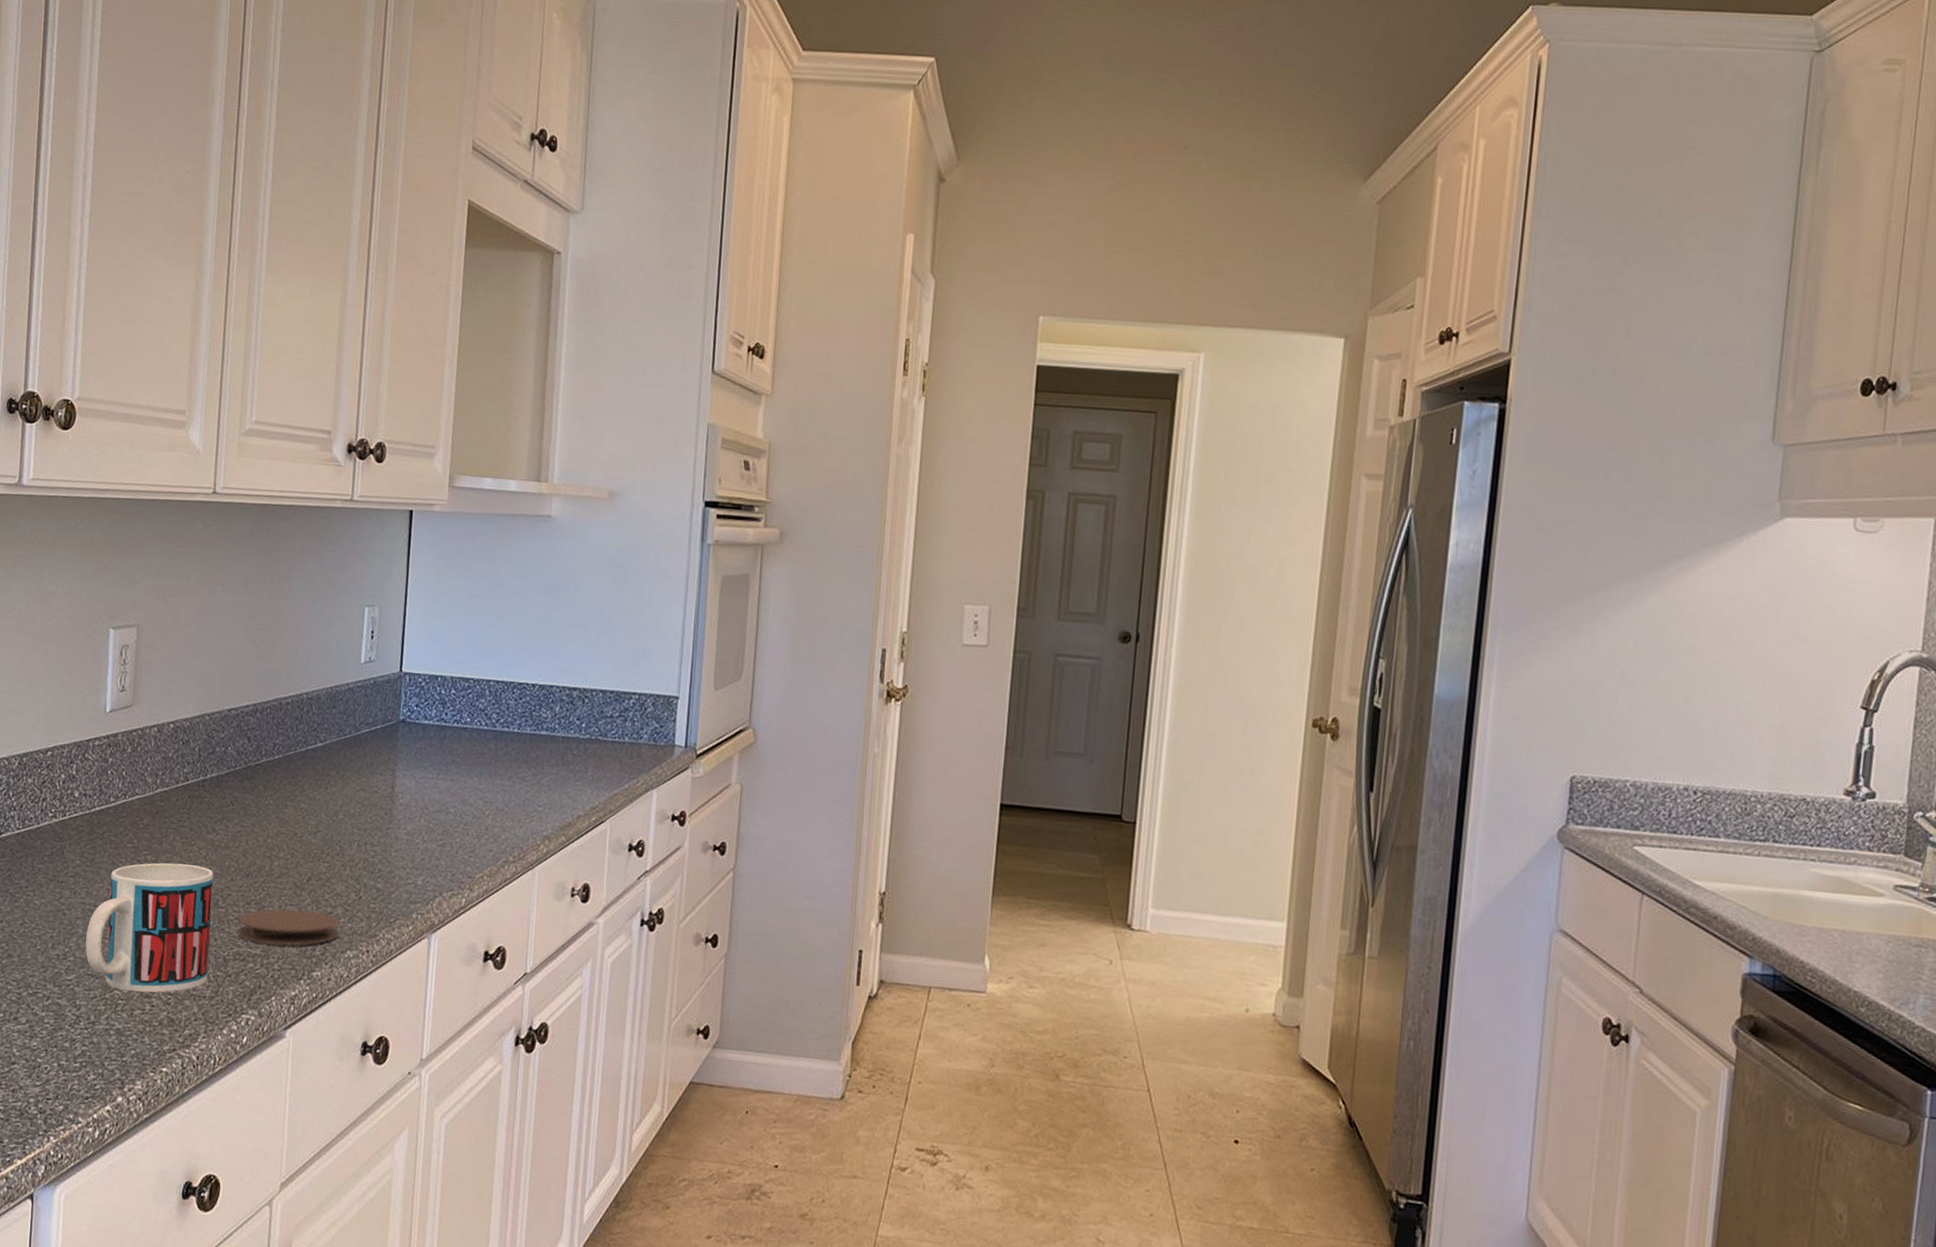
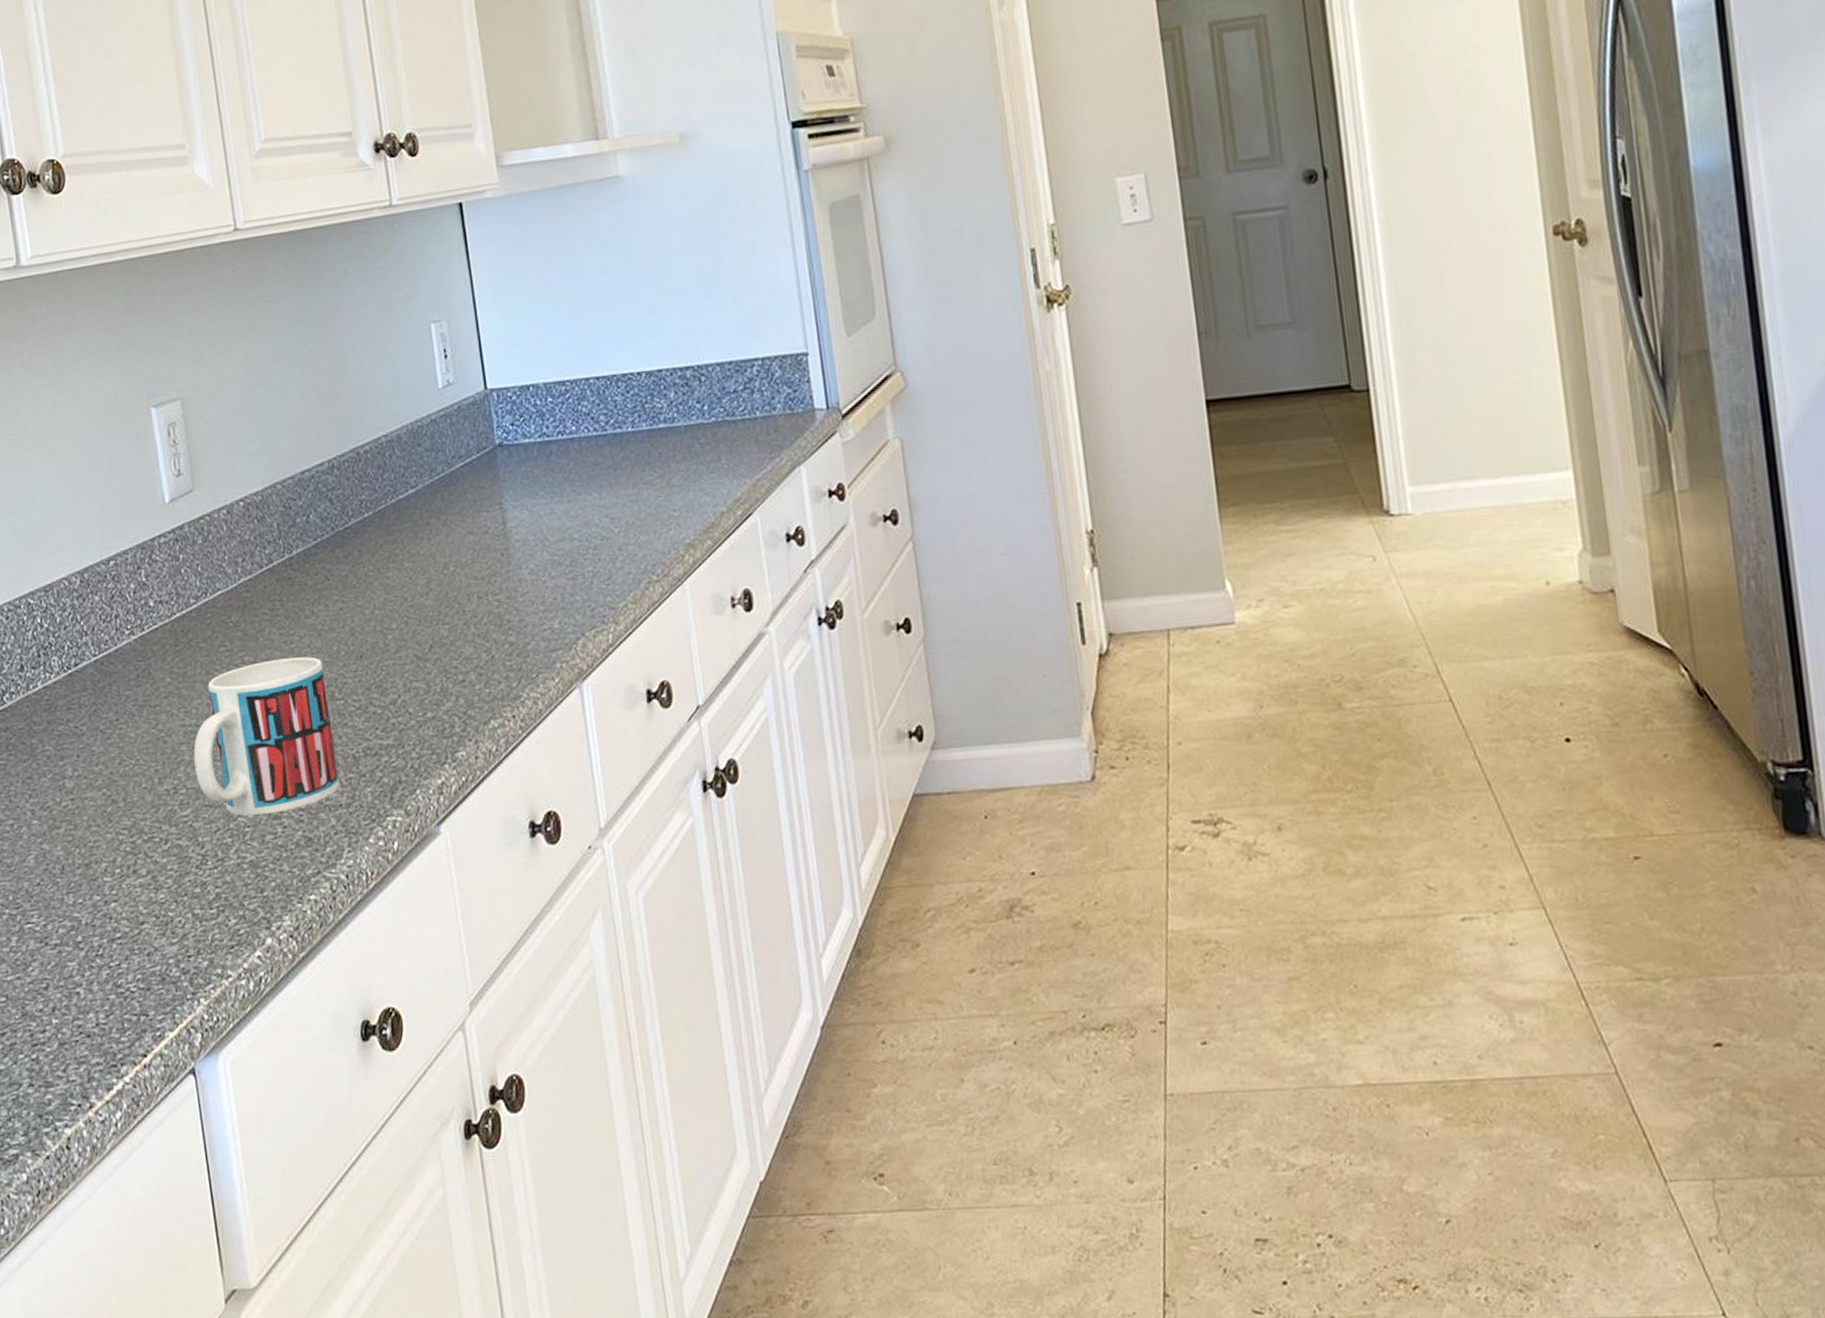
coaster: present [237,908,340,946] -> none [360,681,478,732]

